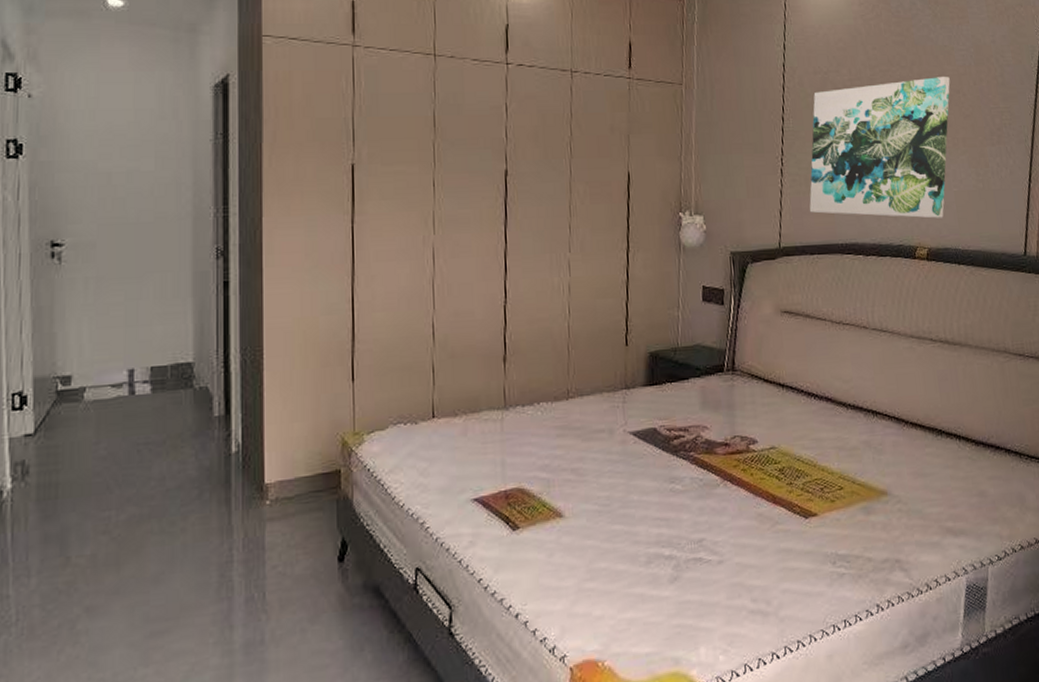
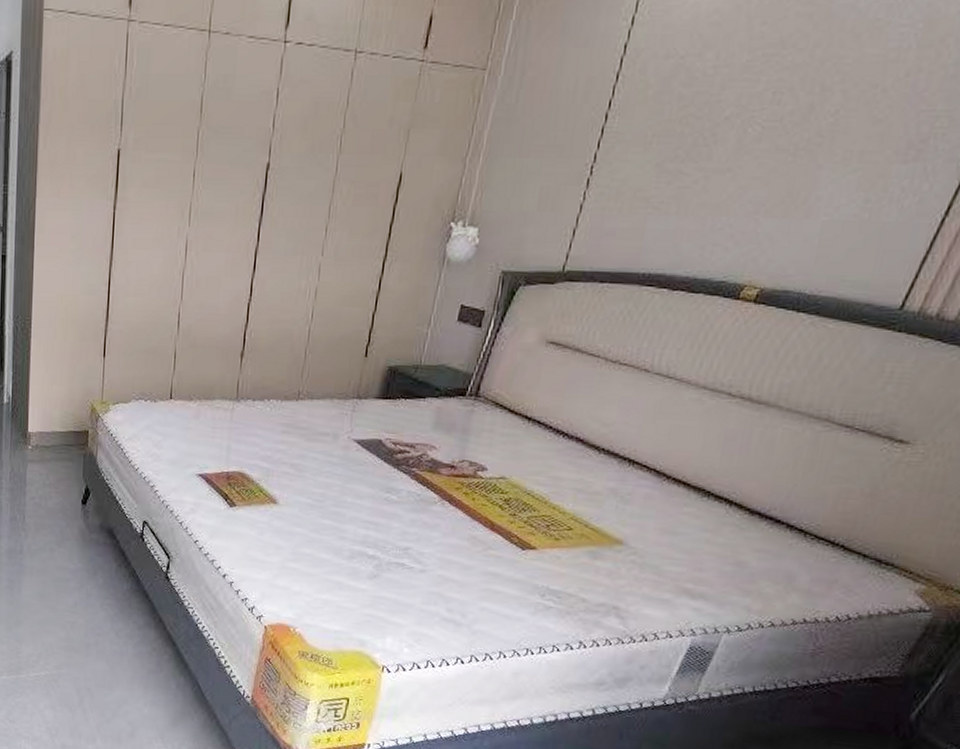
wall art: present [809,77,950,219] -> none [611,64,869,253]

